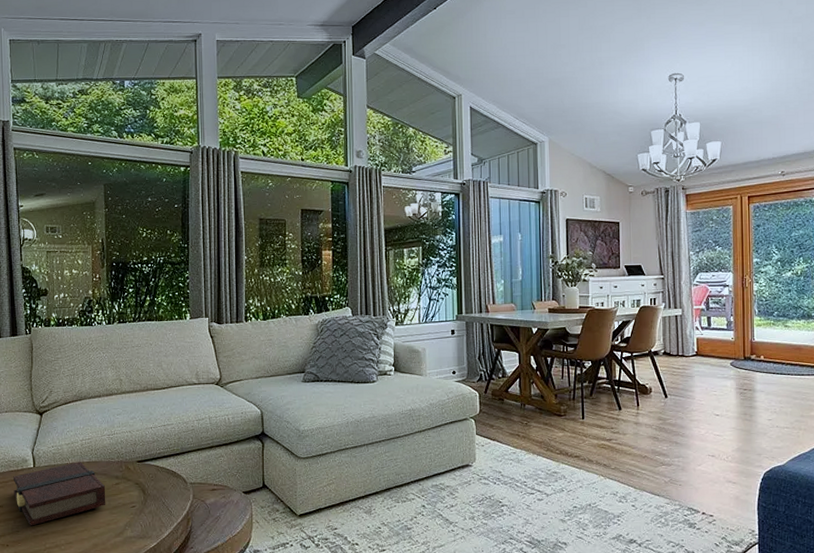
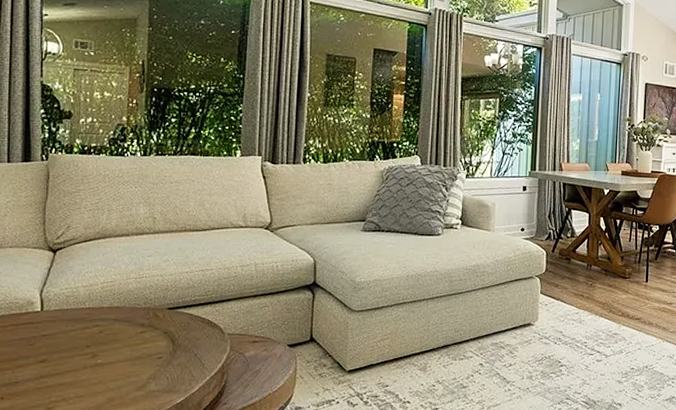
book: present [13,462,106,526] -> none [14,306,128,377]

